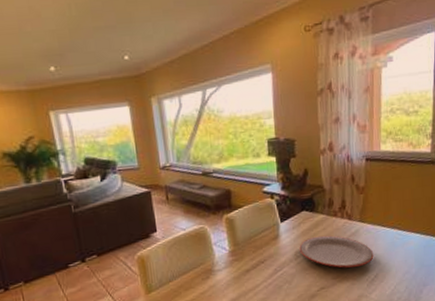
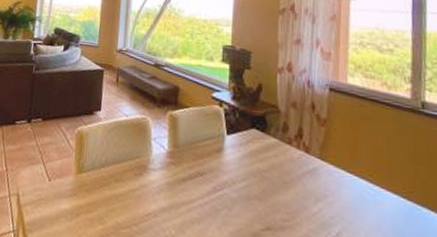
plate: present [299,235,374,268] -> none [244,161,336,215]

